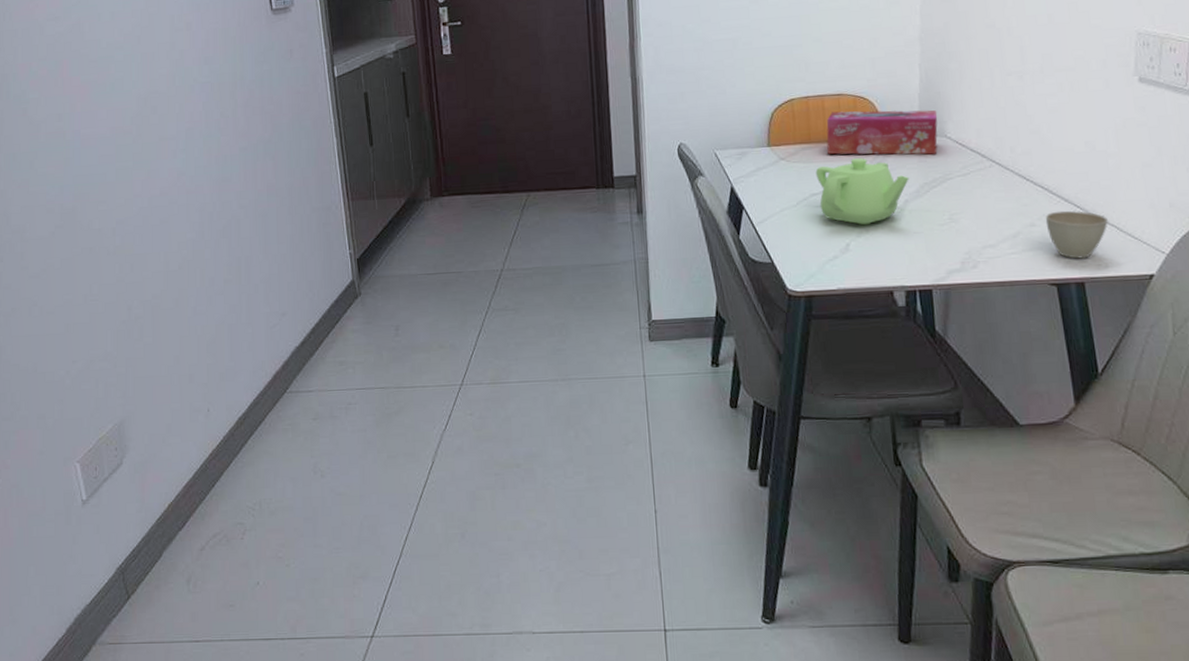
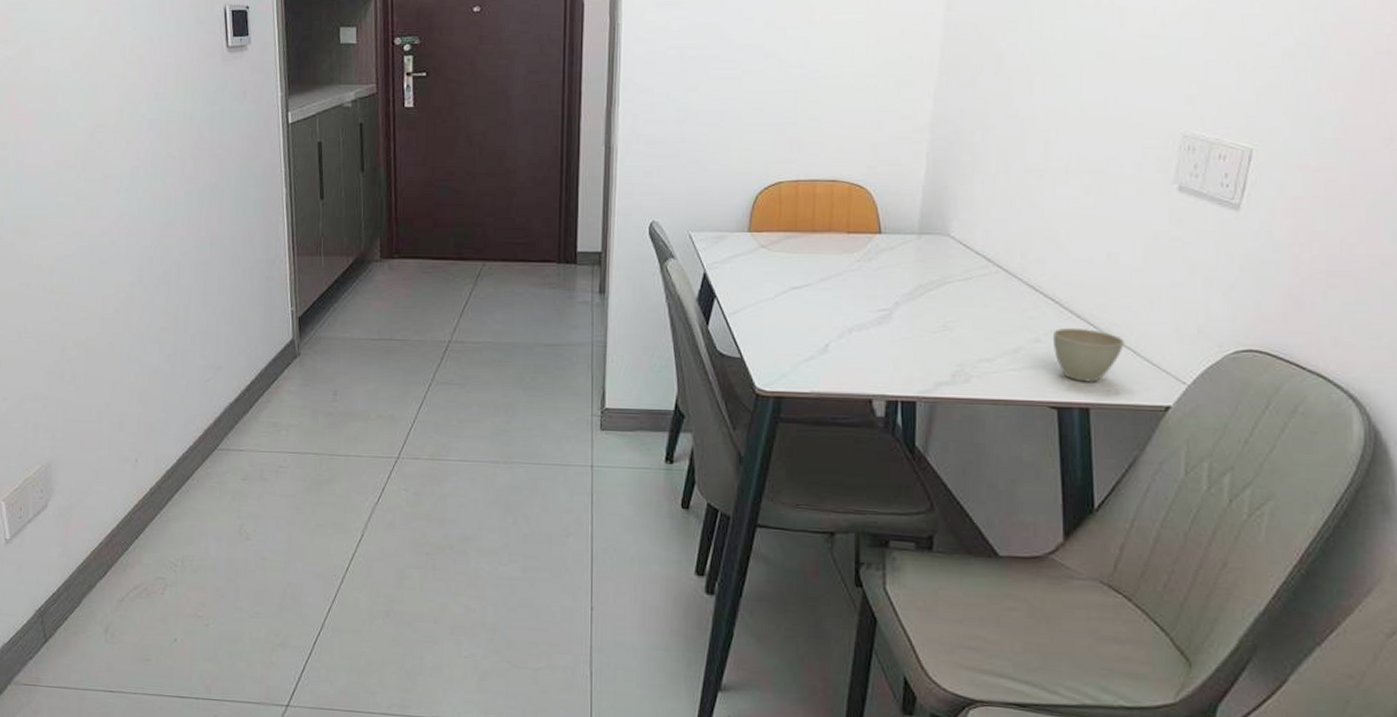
teapot: present [815,158,909,225] -> none [798,252,903,326]
tissue box: present [826,110,938,155] -> none [814,199,942,254]

